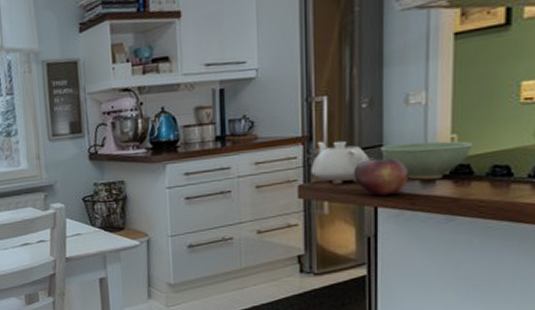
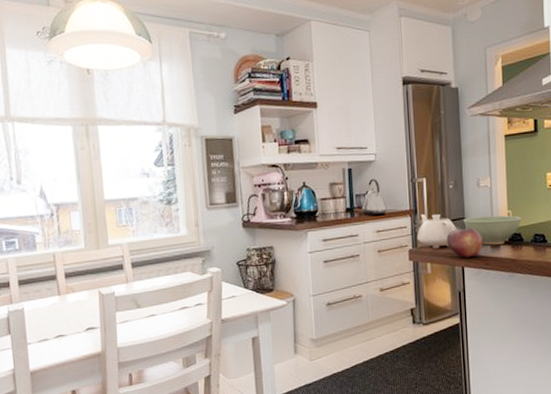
kettle: none [236,99,270,146] -> present [361,178,387,217]

